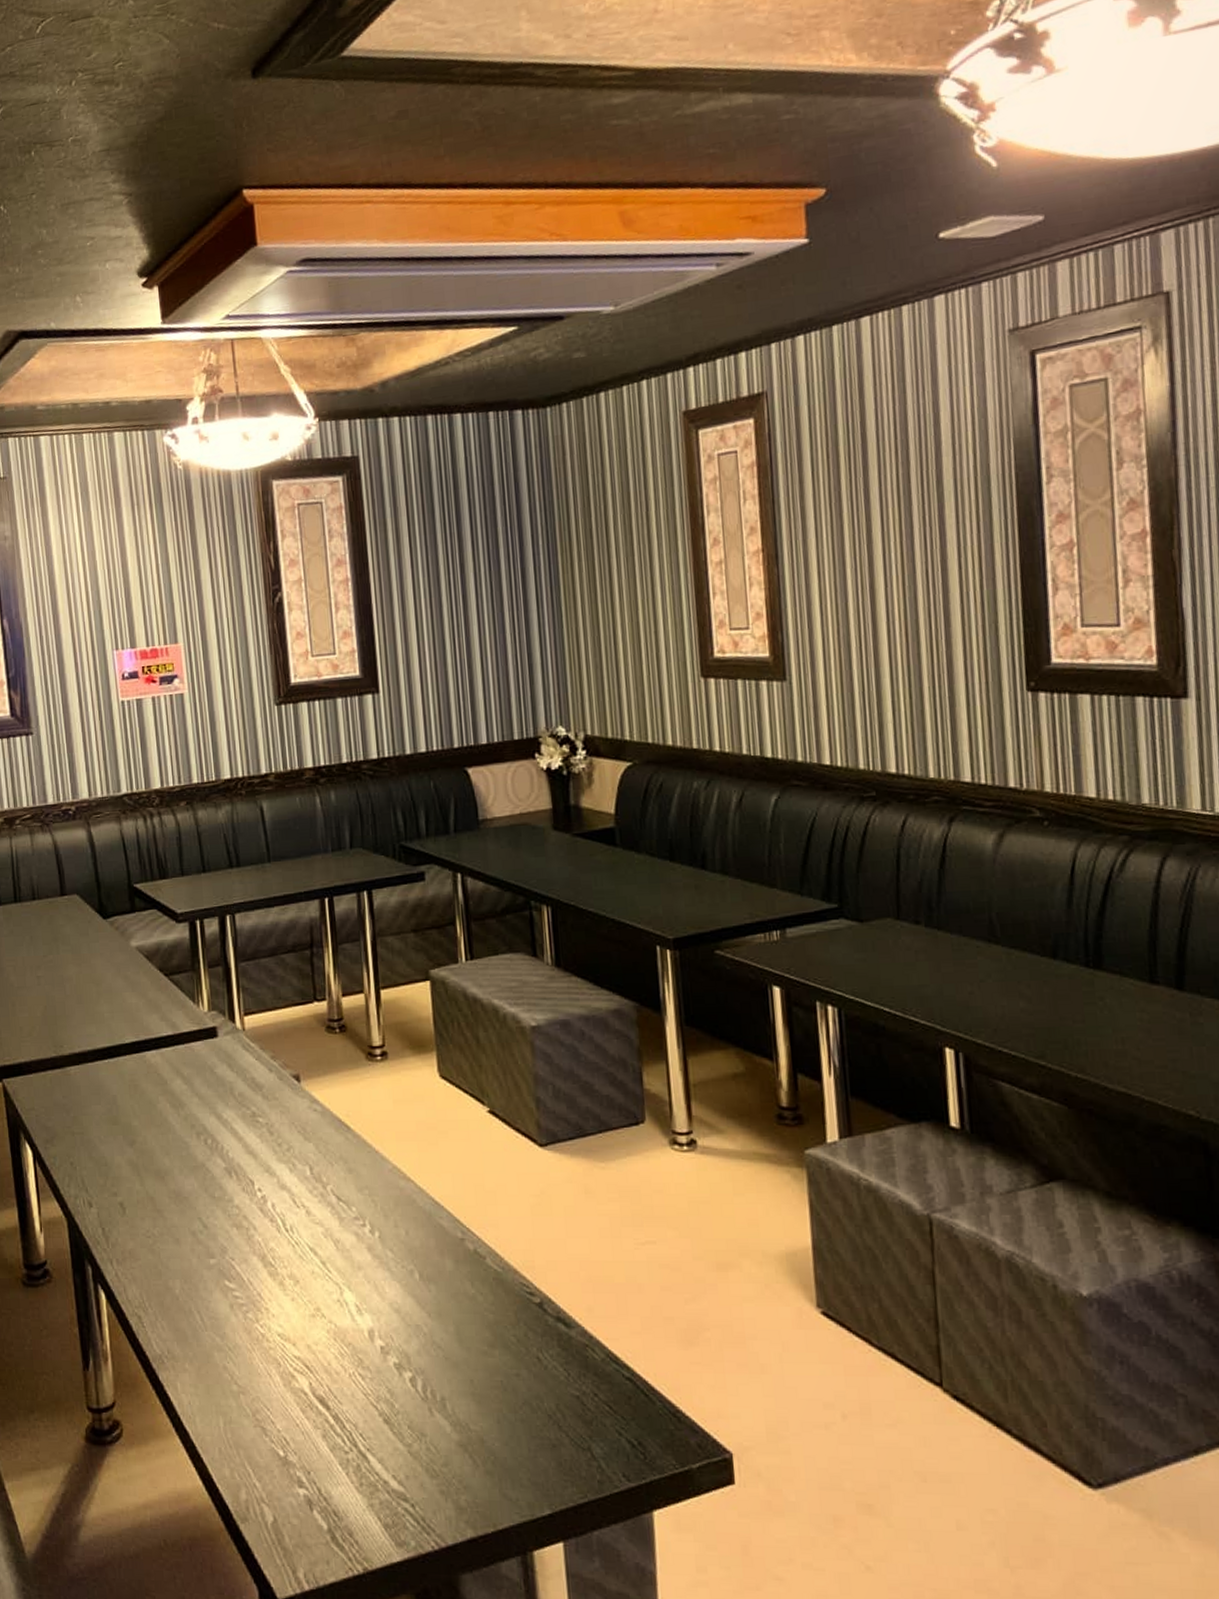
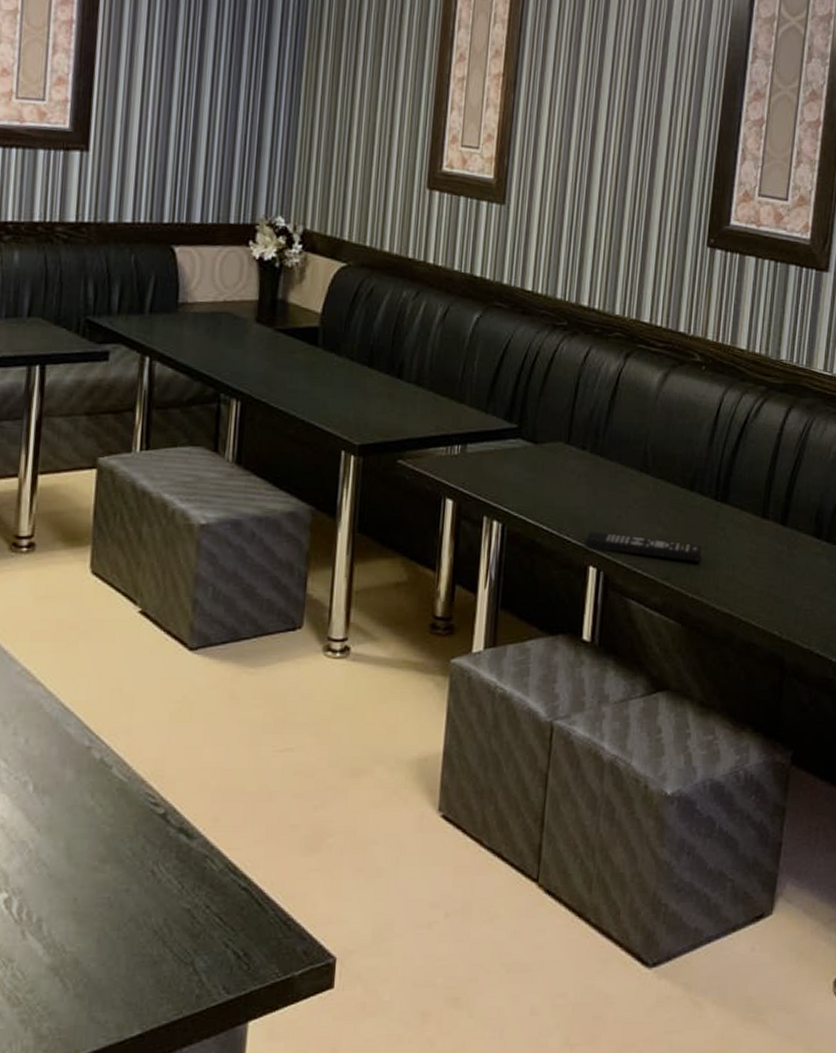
remote control: none [935,1010,1080,1037] -> present [585,531,702,562]

